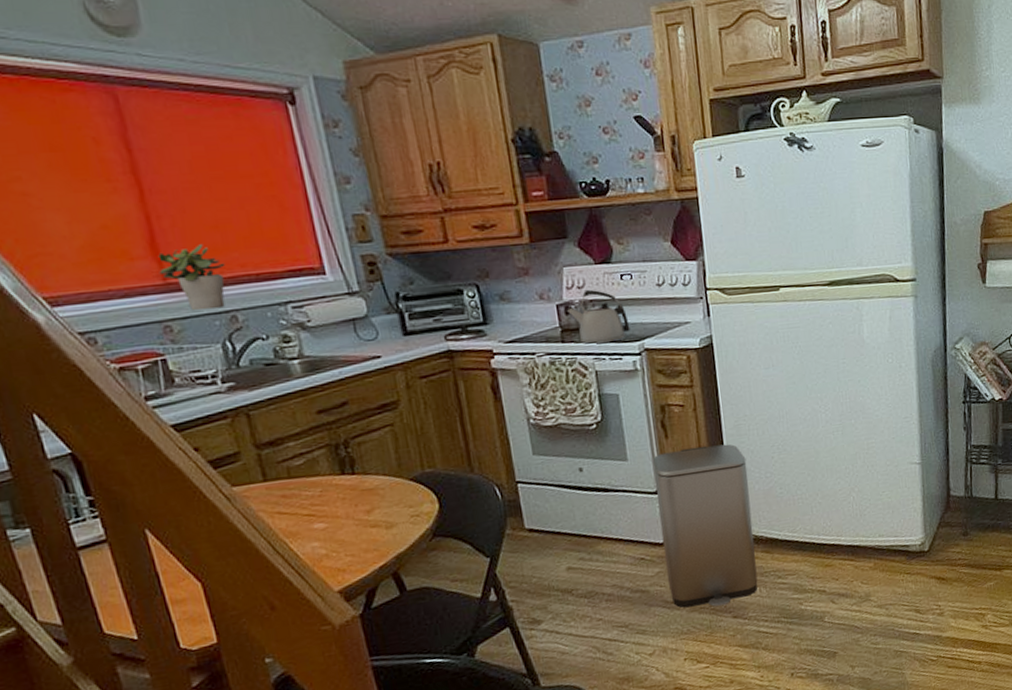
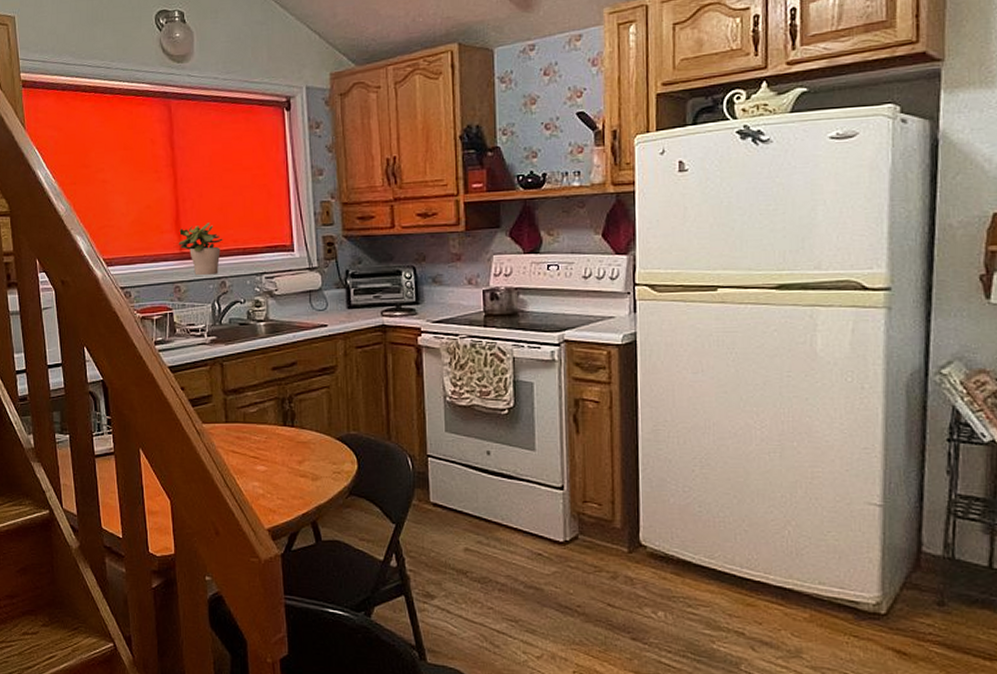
kettle: present [566,289,630,344] -> none [491,277,552,331]
pedal bin: present [653,444,758,608] -> none [561,447,664,624]

